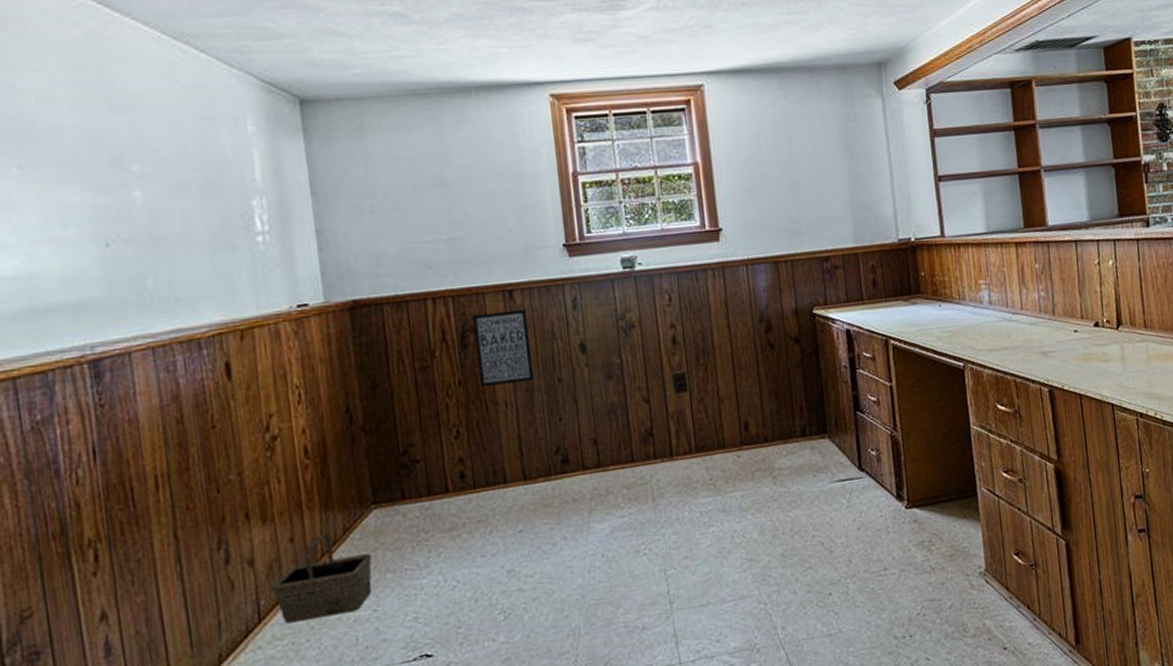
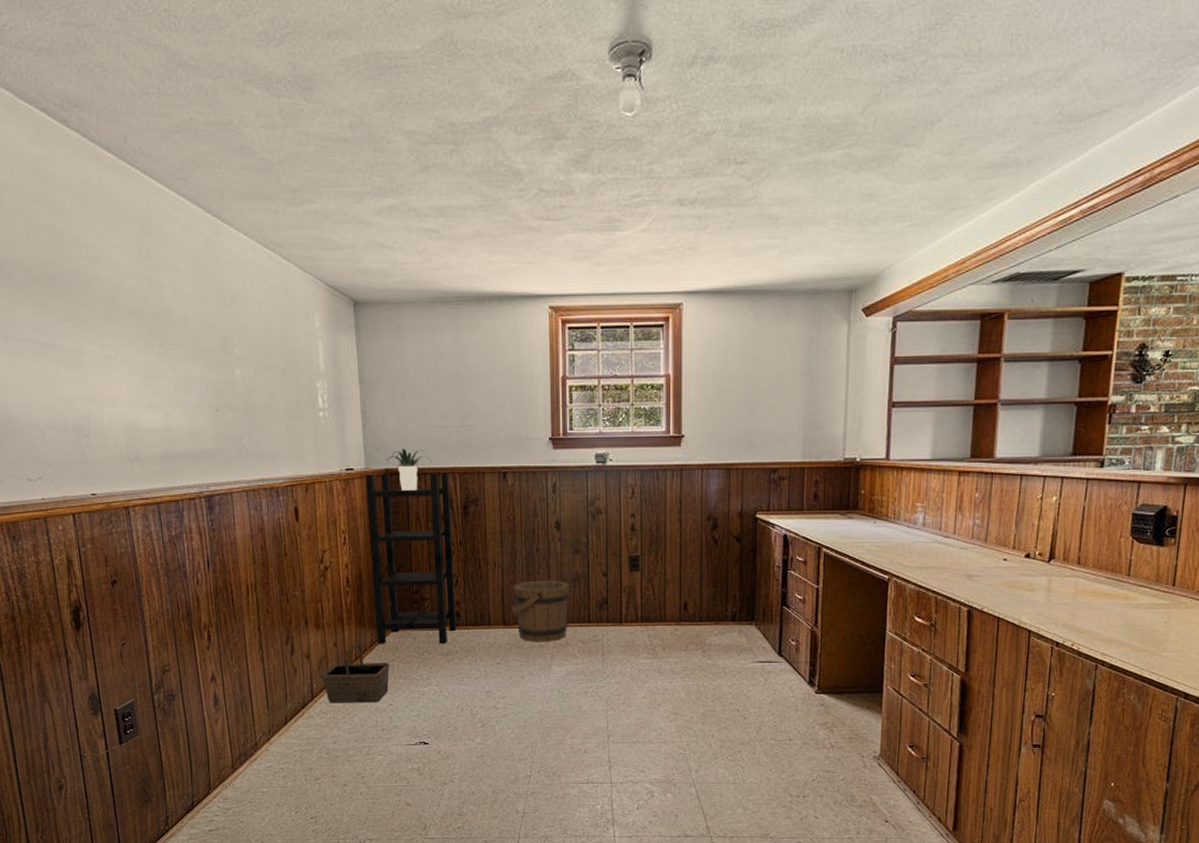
shelving unit: none [324,297,462,530] -> present [365,472,457,644]
potted plant: none [351,272,415,325] -> present [385,449,432,490]
wall art: present [471,309,534,388] -> none [473,489,517,549]
bucket: none [532,415,607,497] -> present [511,580,569,642]

